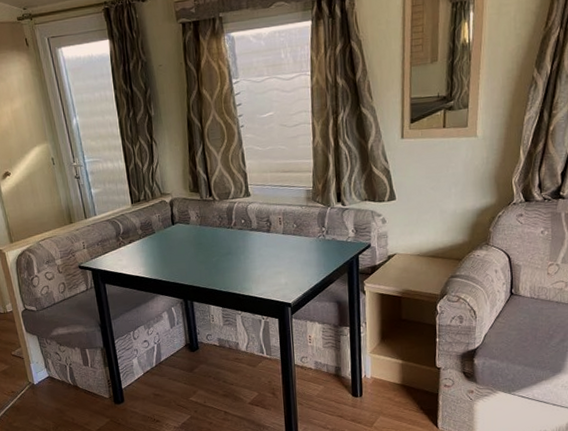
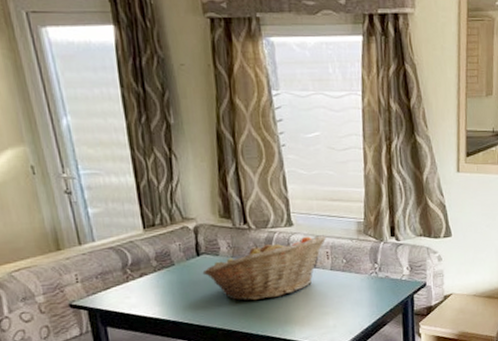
fruit basket: none [176,203,279,262] -> present [202,235,327,301]

